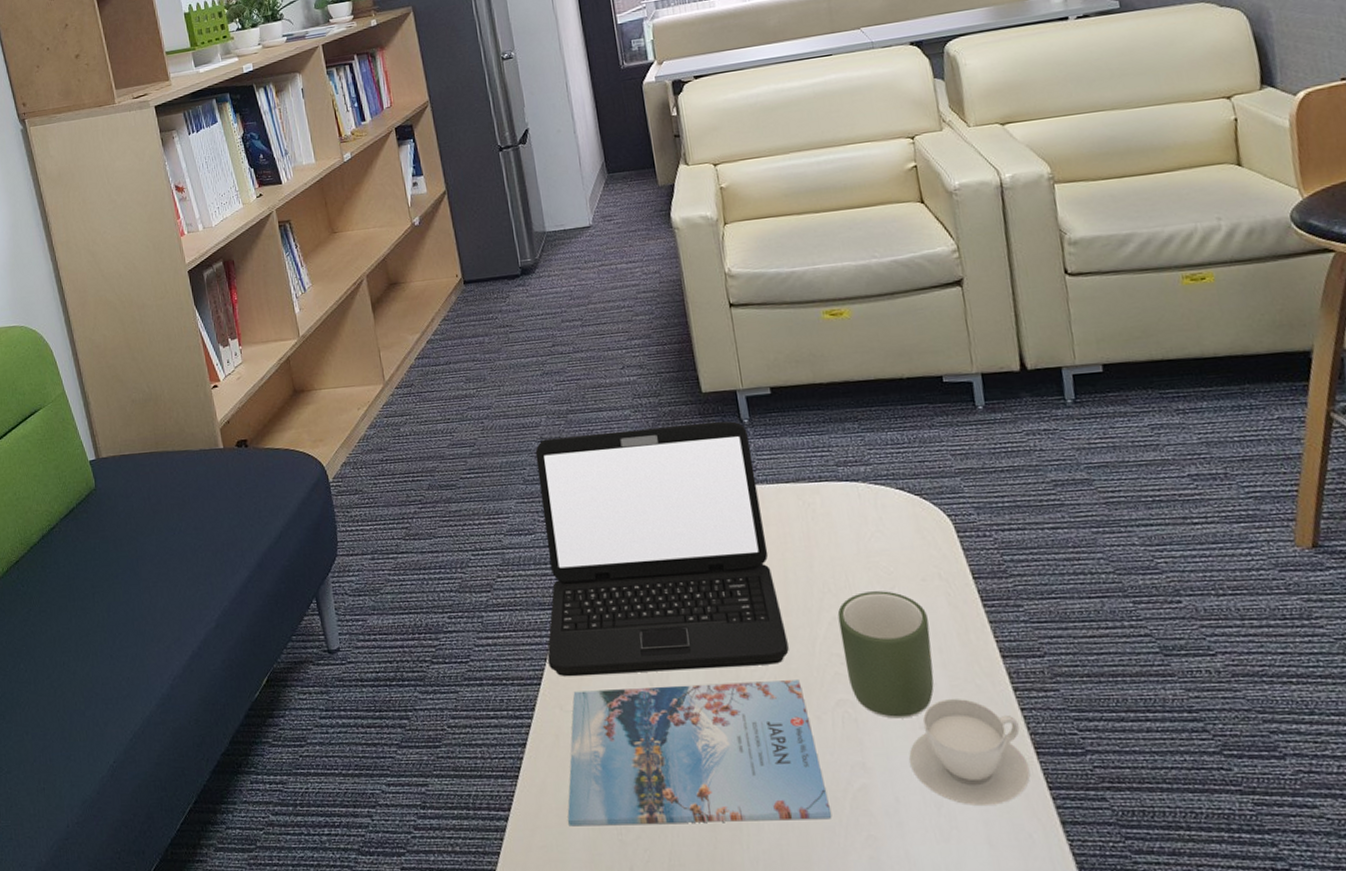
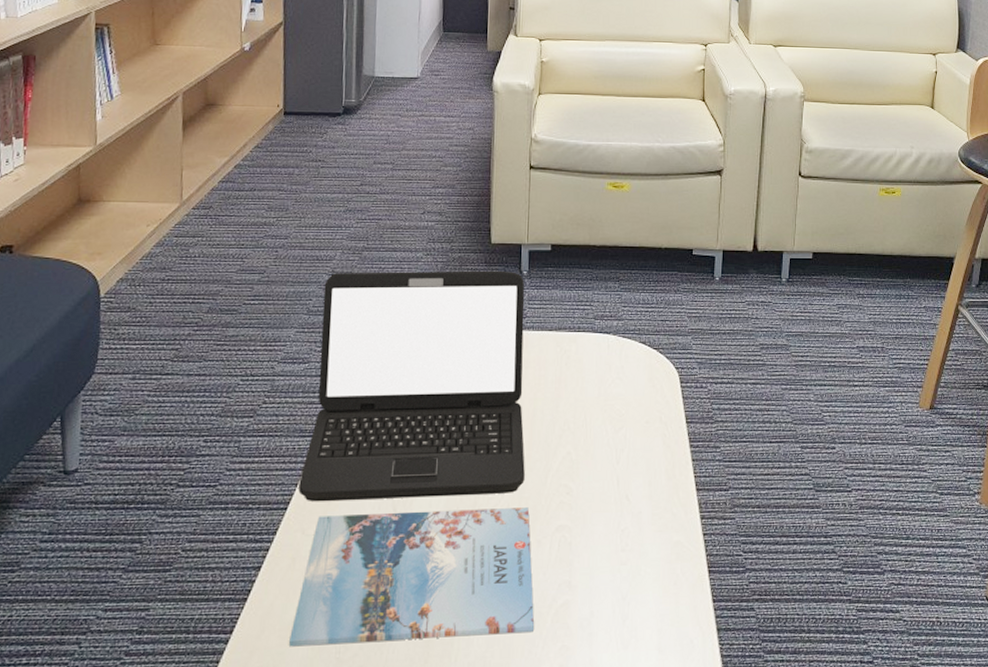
mug: present [837,591,934,719] -> none [570,430,644,542]
teacup: present [909,699,1031,807] -> none [608,525,701,618]

